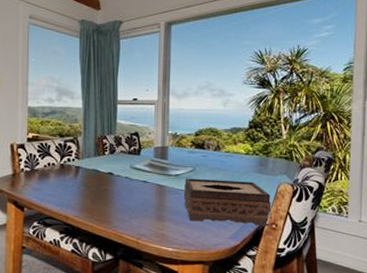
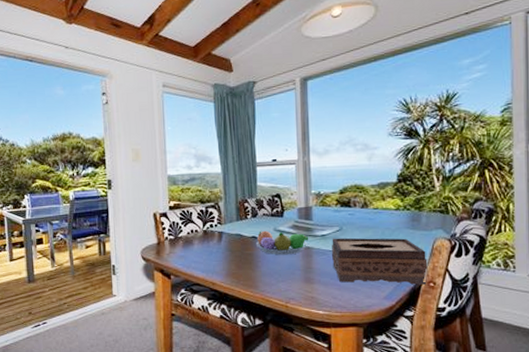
fruit bowl: none [111,167,164,192] -> present [255,230,309,255]

